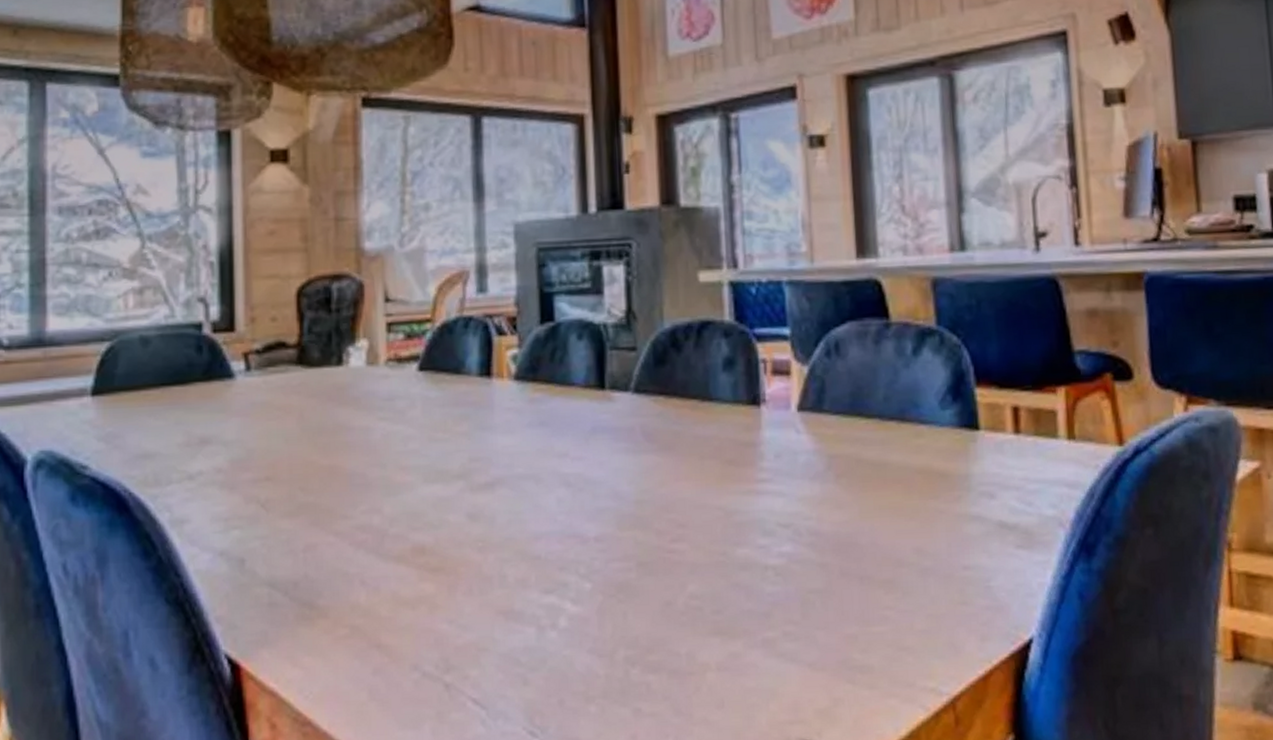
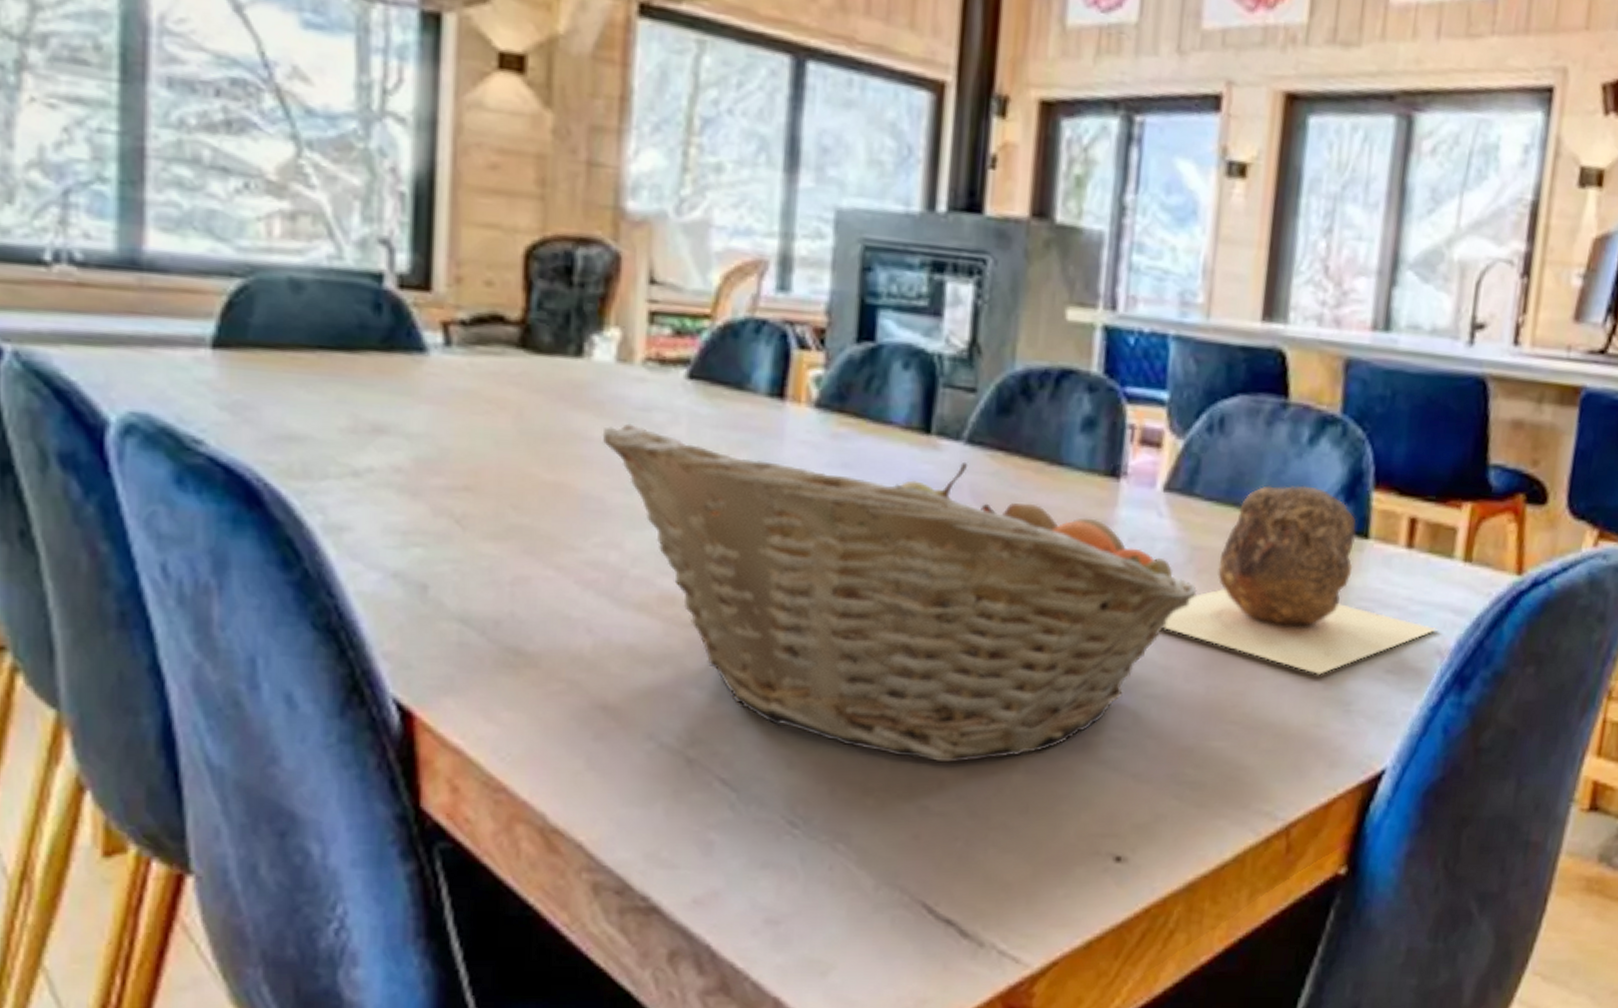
fruit basket: none [360,408,839,668] -> present [602,423,1197,763]
rock: none [815,391,1056,556] -> present [1163,485,1438,675]

